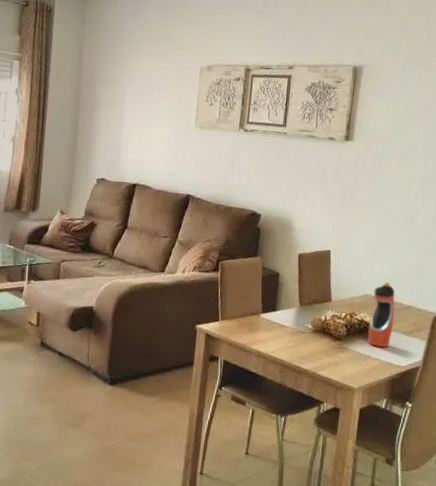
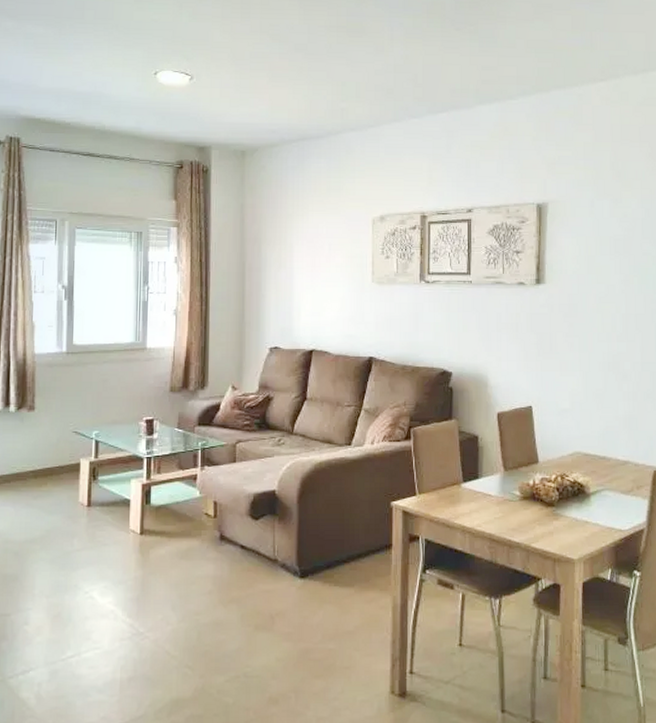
water bottle: present [368,281,395,348] -> none [583,436,611,511]

